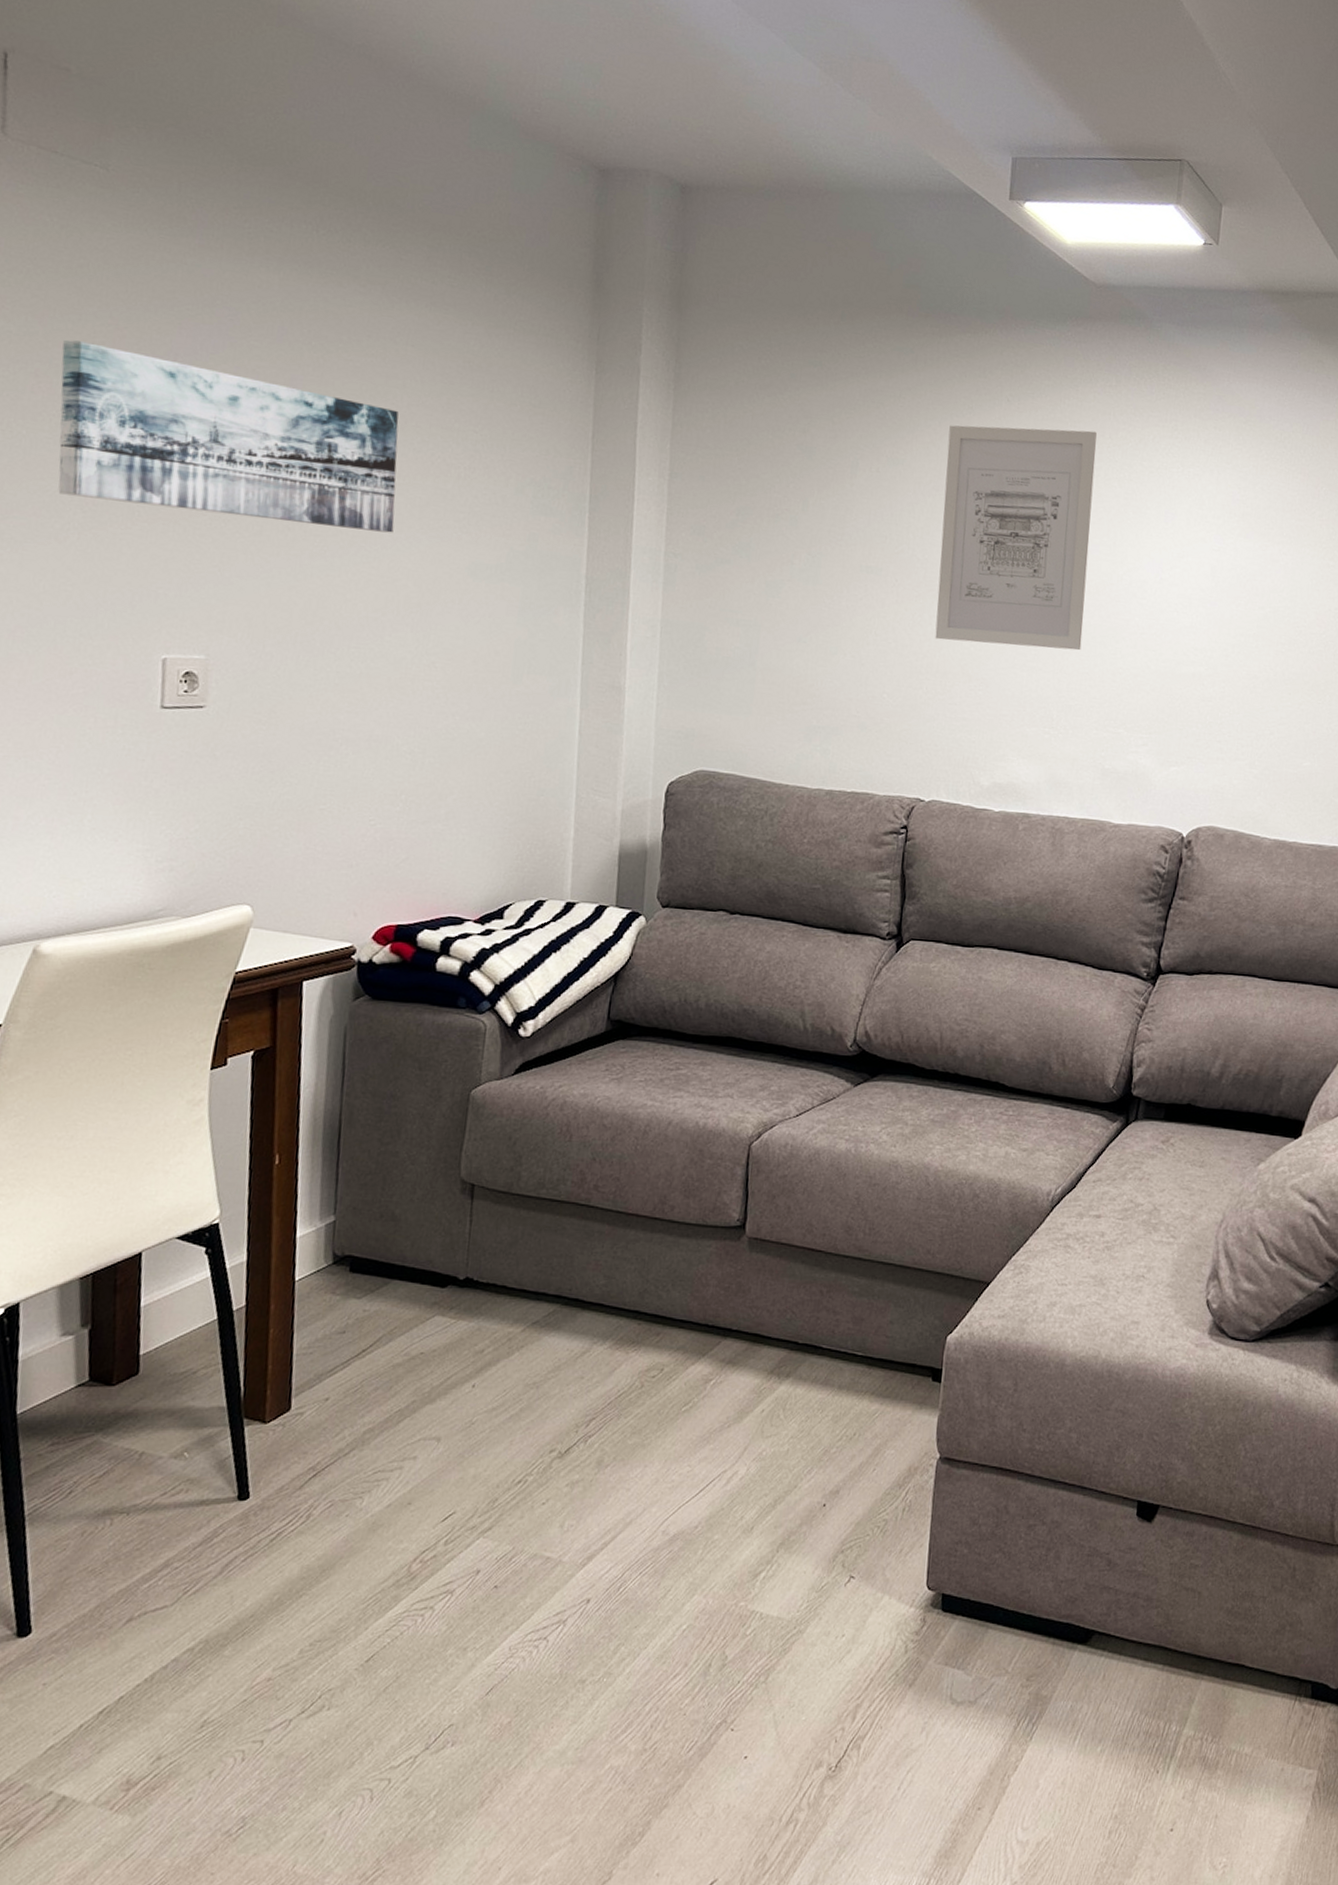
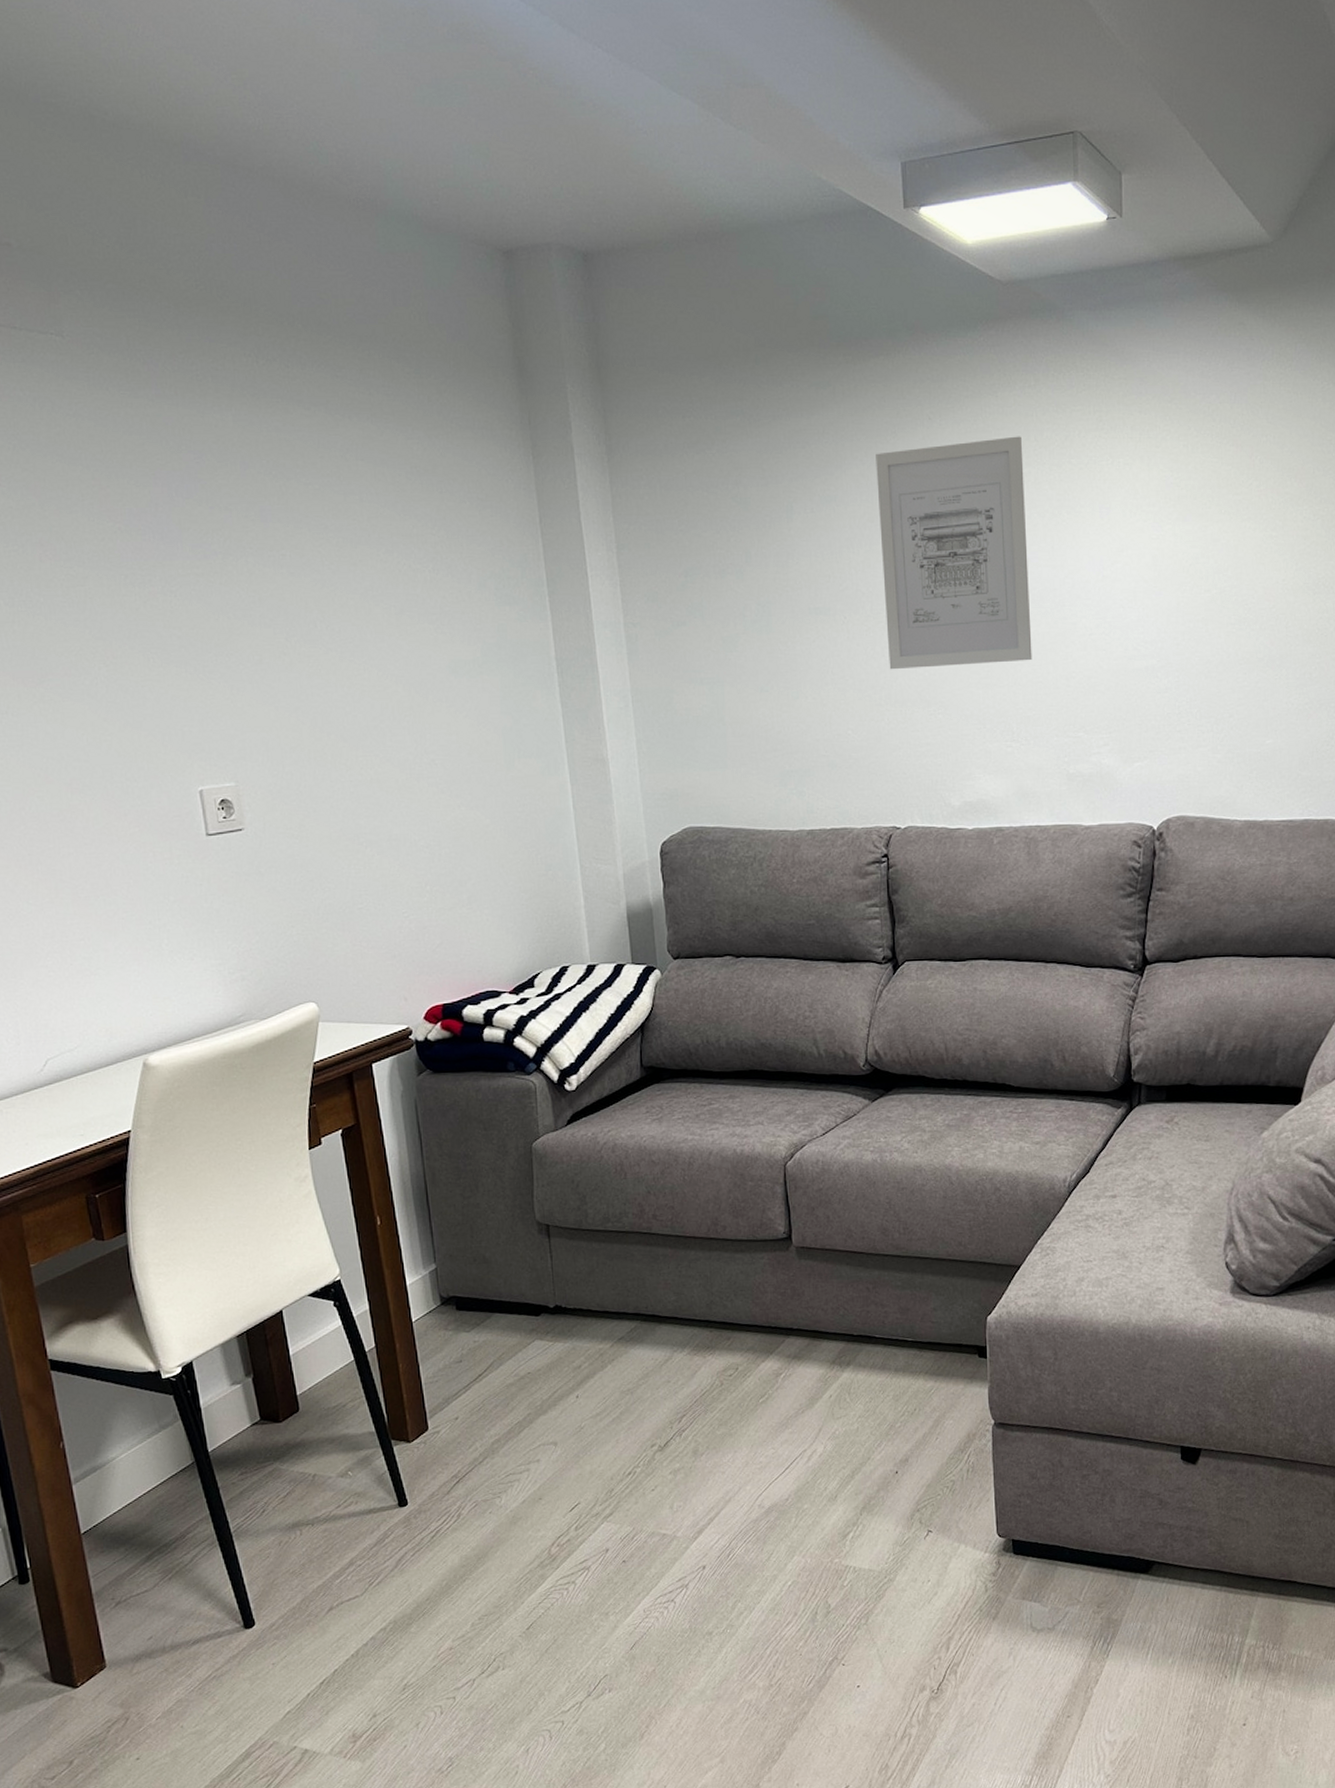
wall art: present [58,340,399,533] -> none [58,506,376,652]

